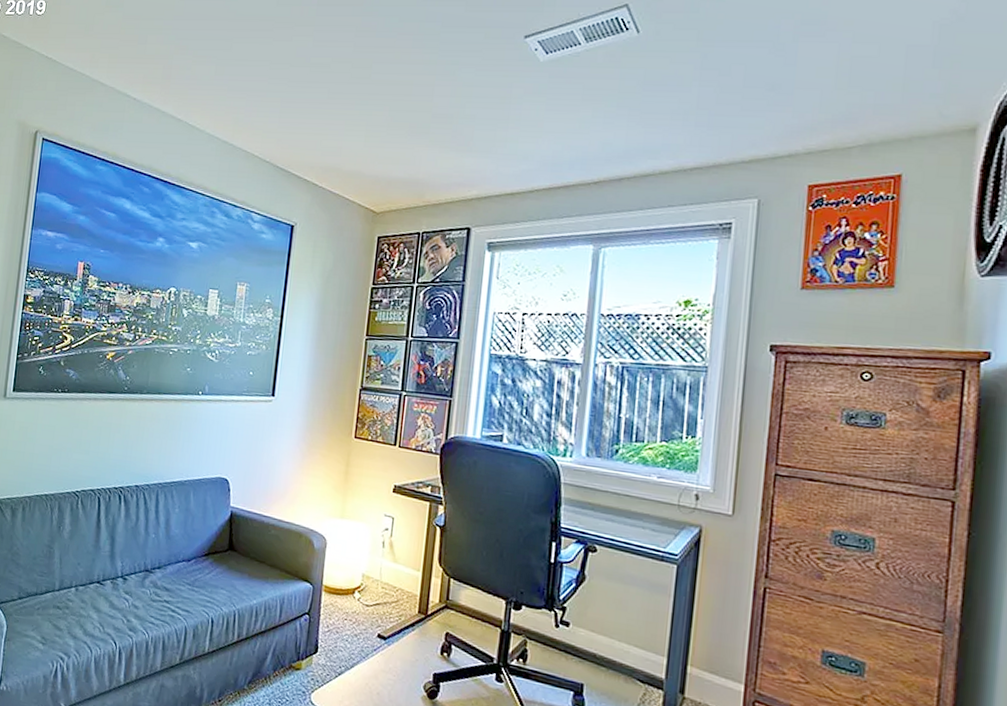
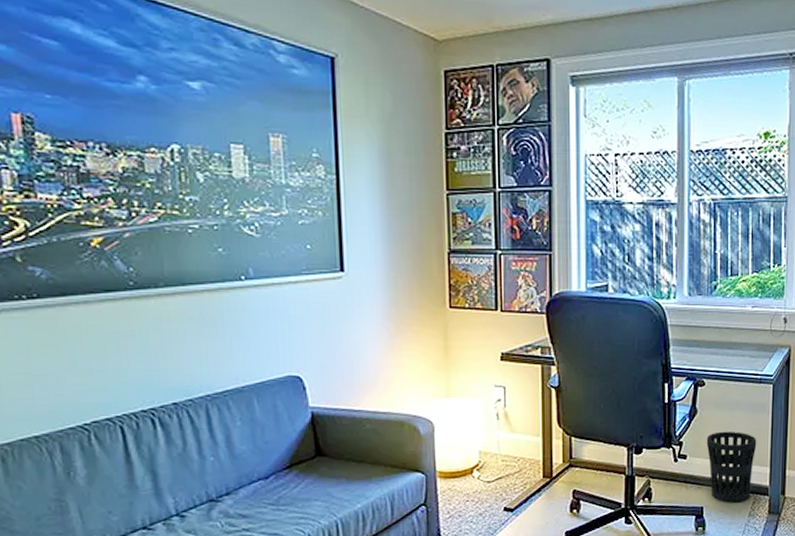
wastebasket: none [593,605,653,690] -> present [706,431,757,503]

